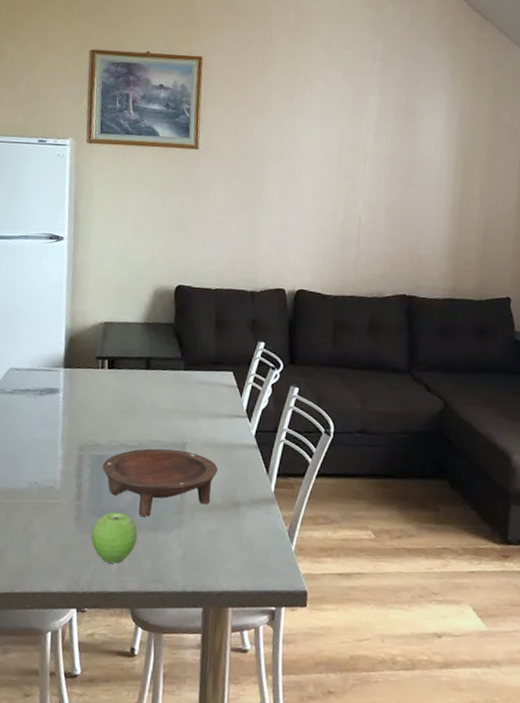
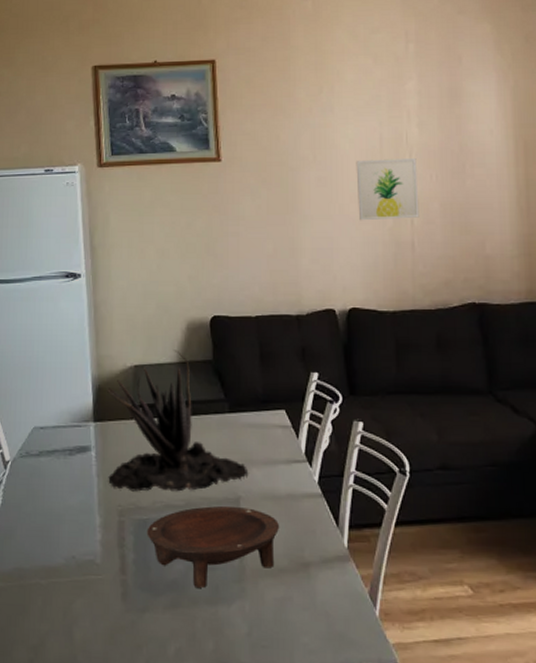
plant: none [72,311,195,435] -> present [106,350,247,492]
fruit: present [91,512,138,564] -> none [141,584,194,646]
wall art: none [314,161,370,217] -> present [356,158,419,221]

